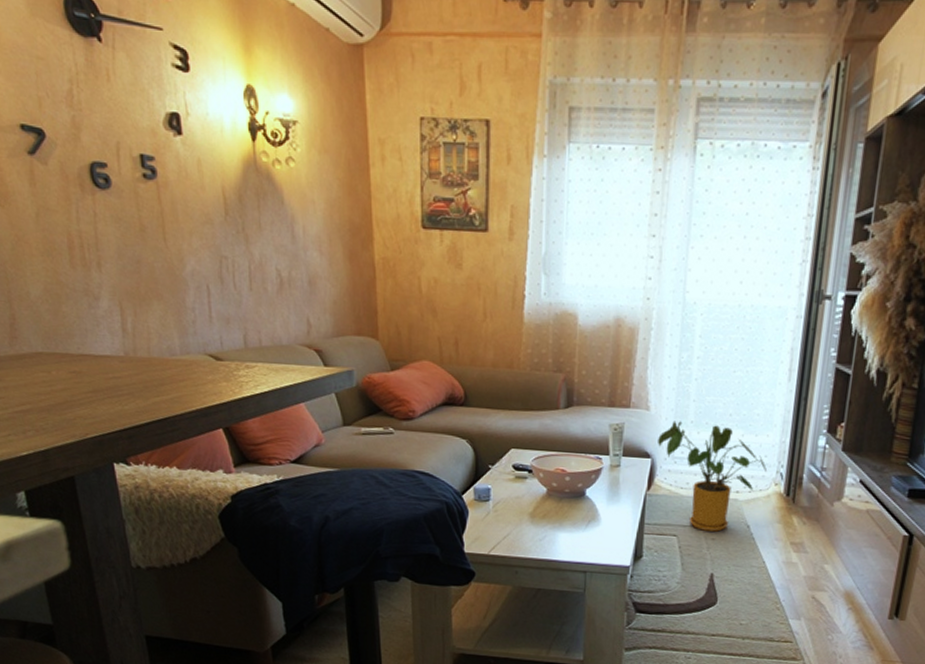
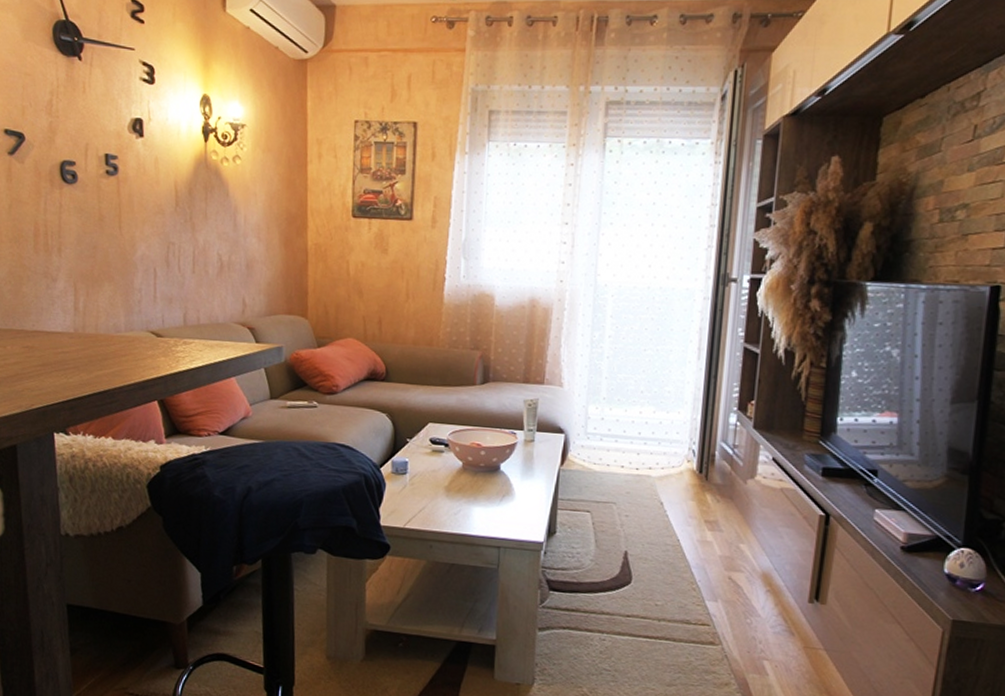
house plant: present [658,421,767,532] -> none [571,397,679,508]

